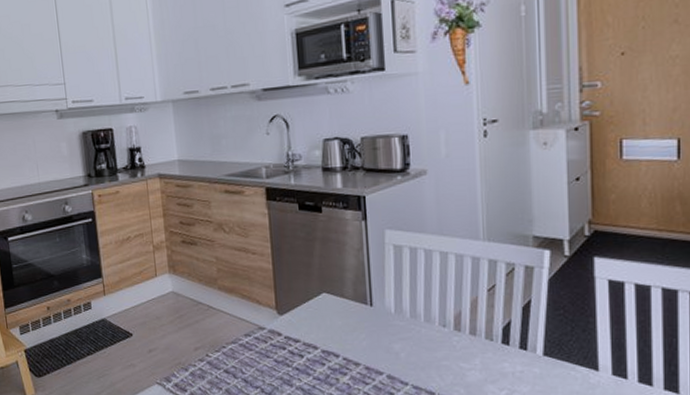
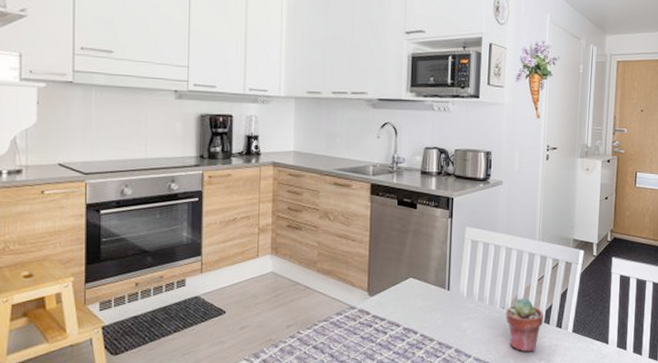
potted succulent: none [448,312,500,380] -> present [506,297,543,353]

